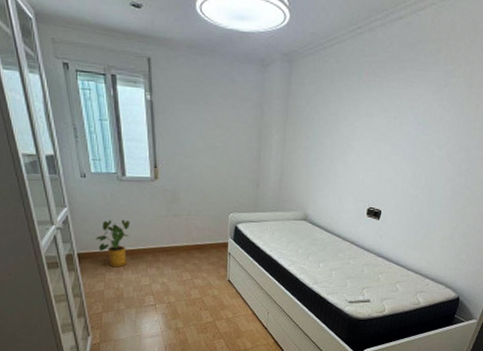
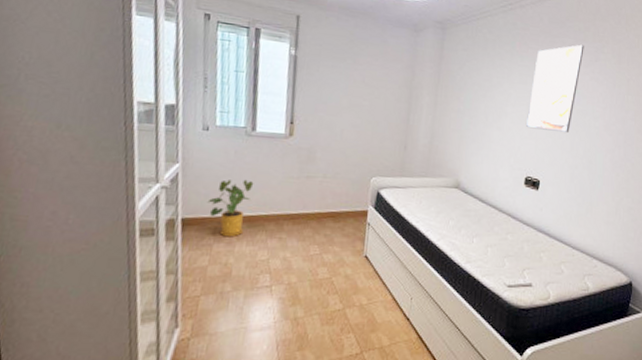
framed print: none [370,69,435,163] -> present [525,44,584,132]

